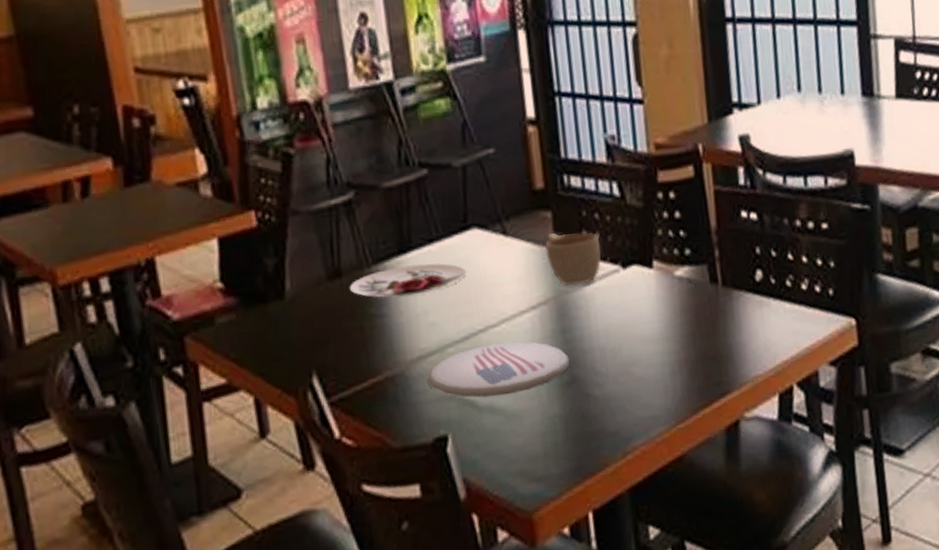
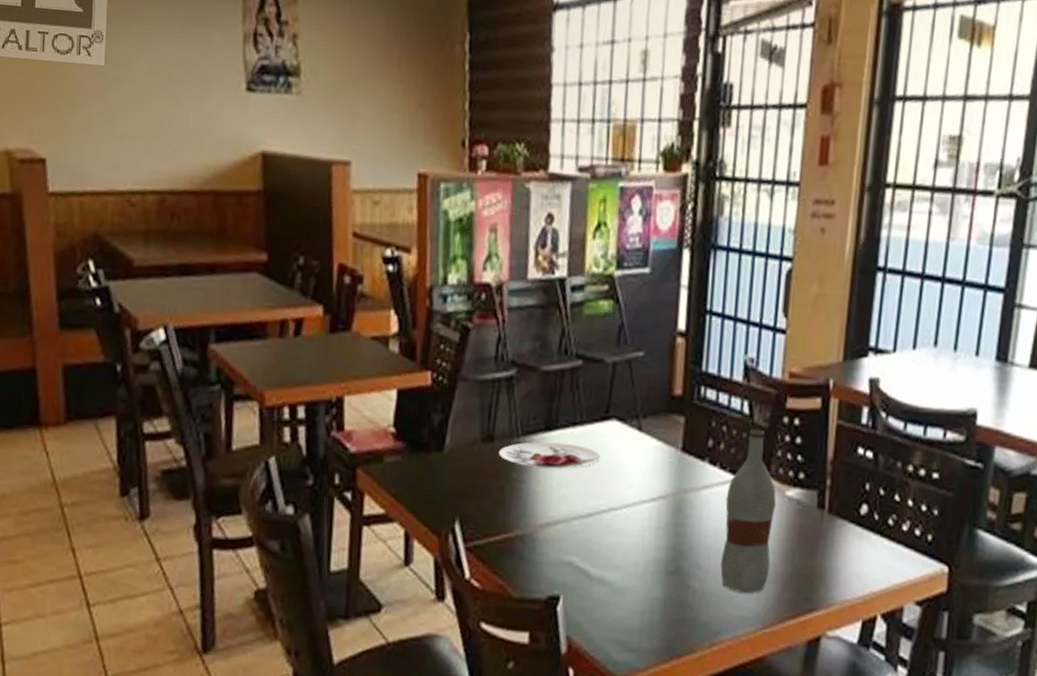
plate: present [426,341,570,397] -> none [550,524,678,571]
cup: present [545,232,601,286] -> none [673,436,723,488]
bottle: none [611,210,673,391] -> present [720,429,777,593]

